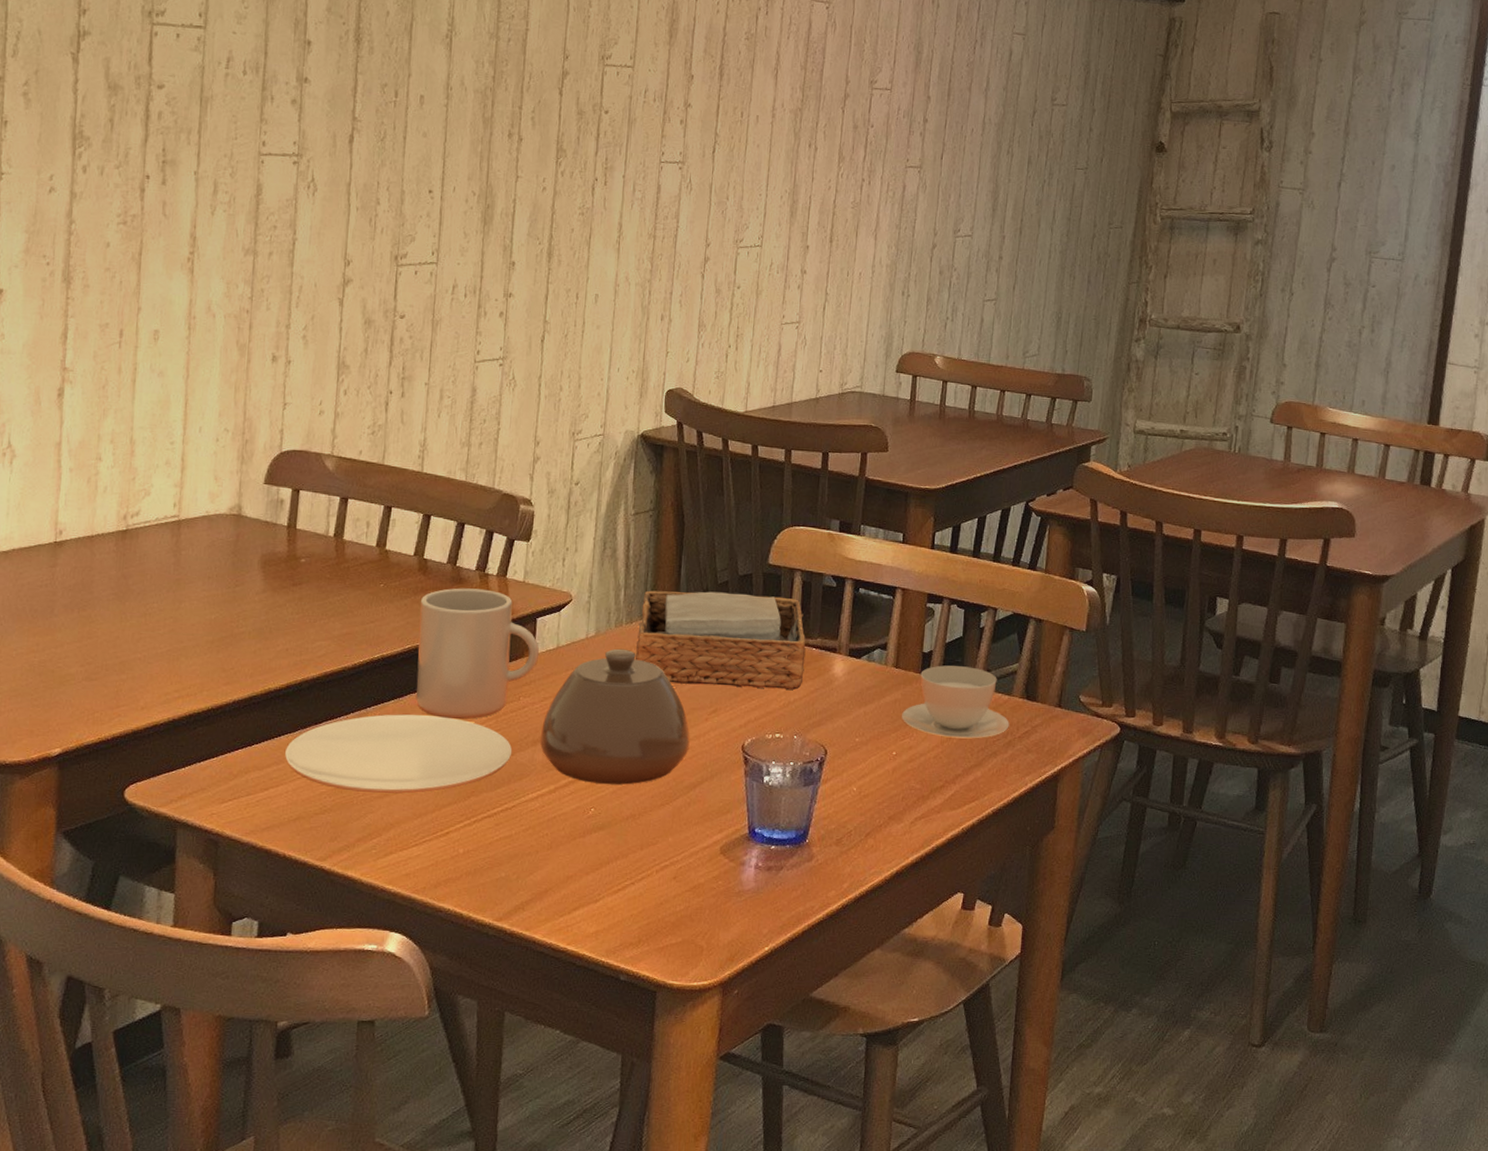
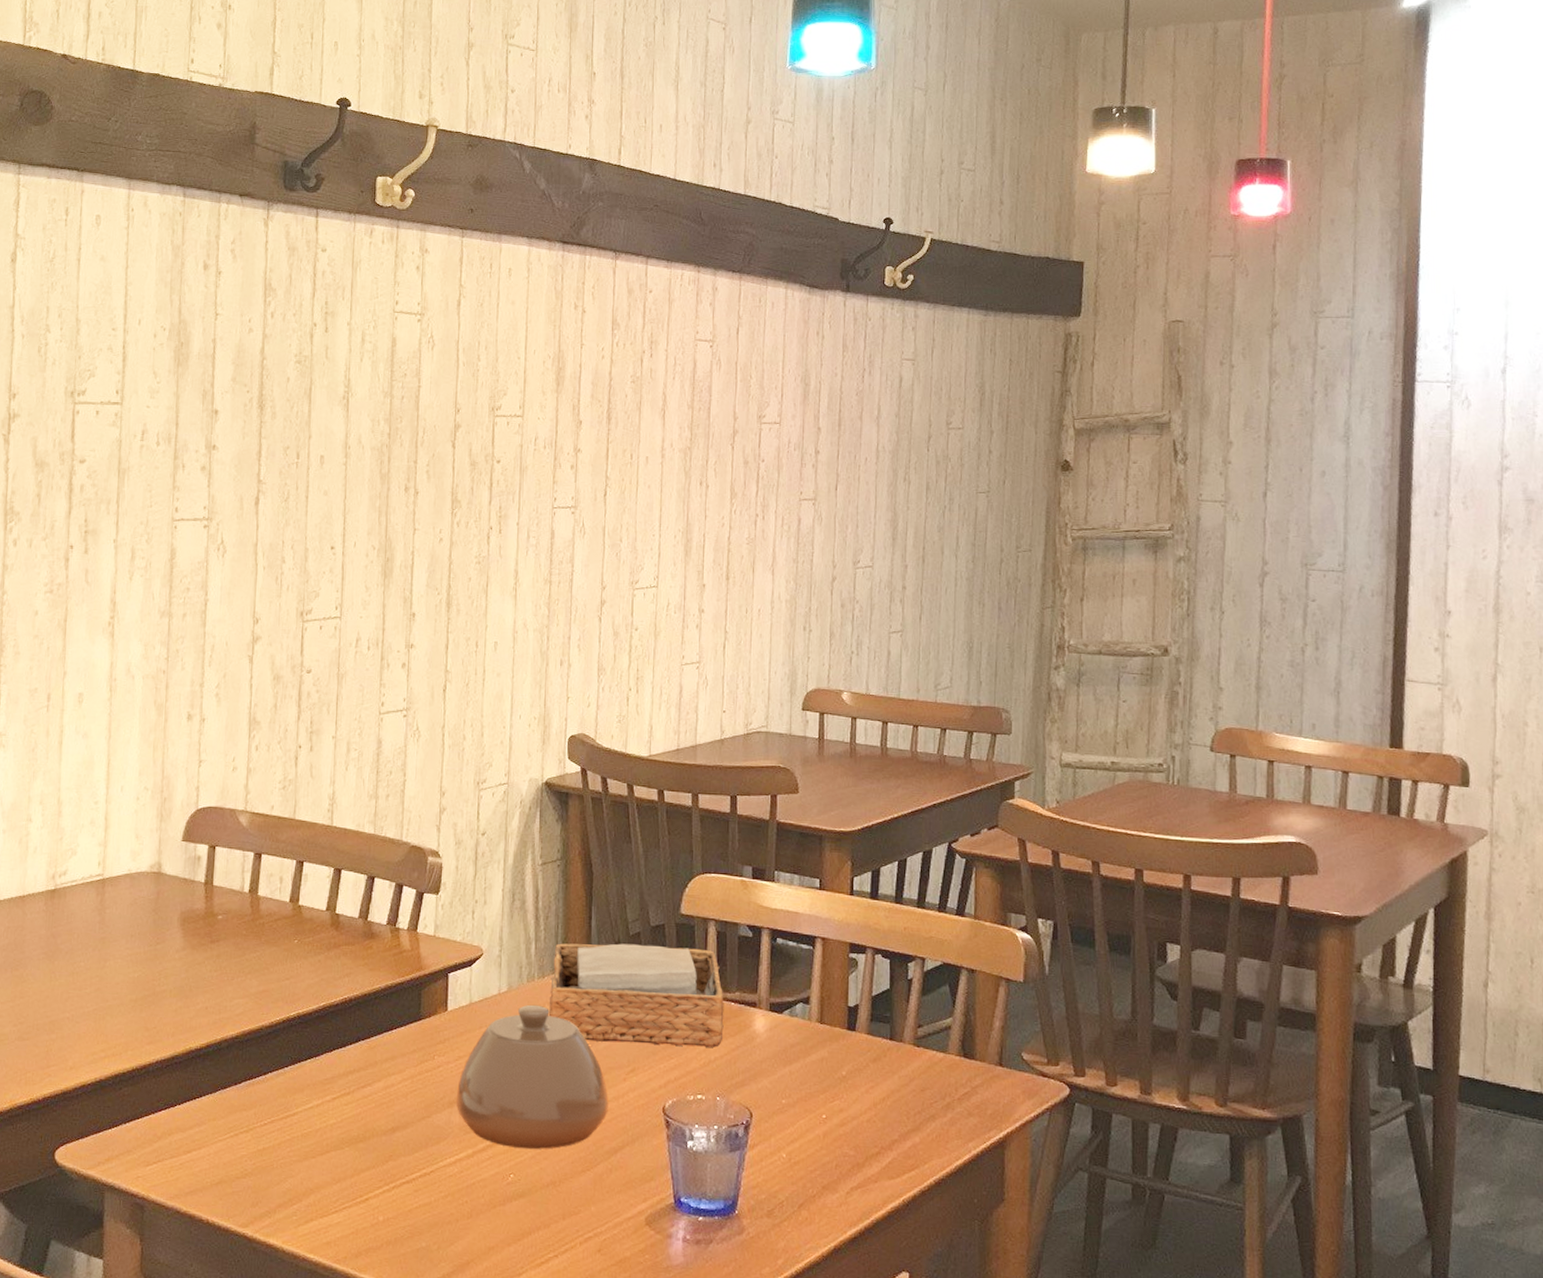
plate: present [285,714,513,795] -> none [206,1074,429,1158]
cup: present [415,588,539,720] -> none [331,943,452,1080]
teacup: present [902,665,1010,739] -> none [830,1020,947,1101]

